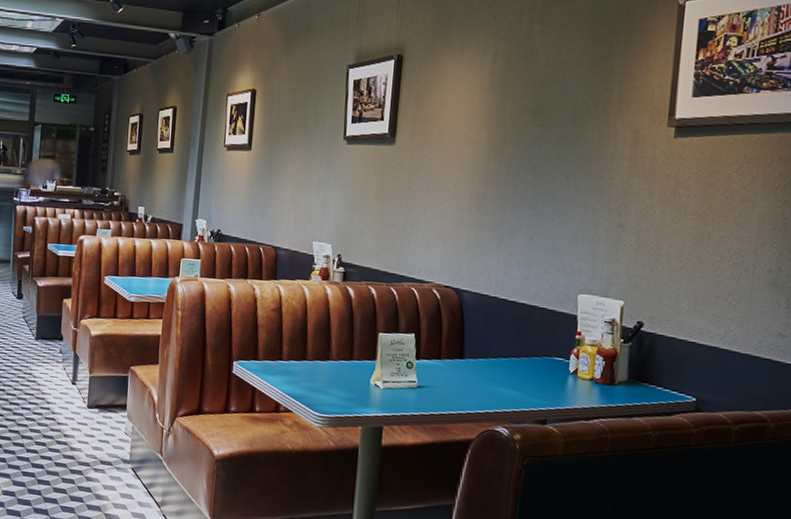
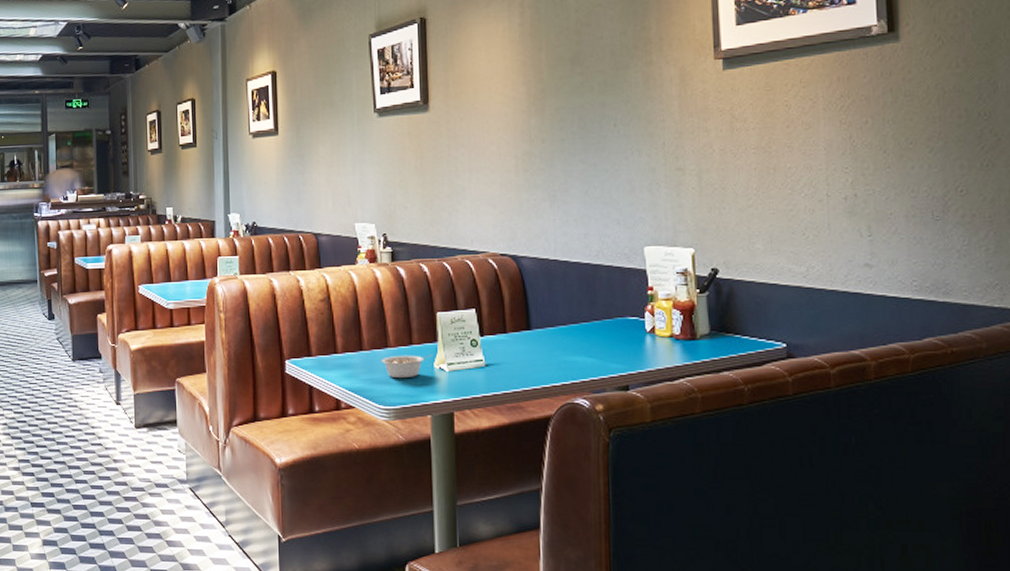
legume: none [322,368,371,391] -> present [381,355,433,379]

